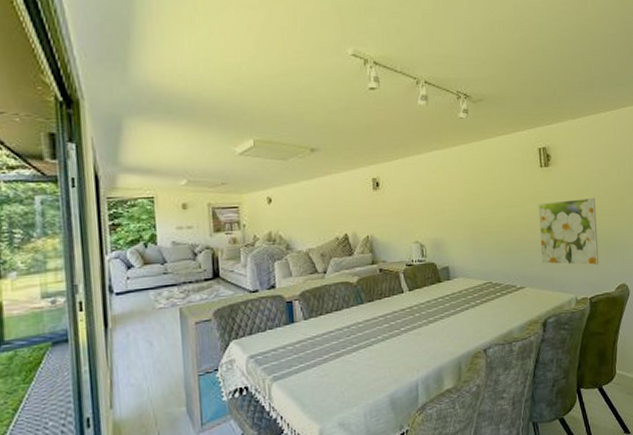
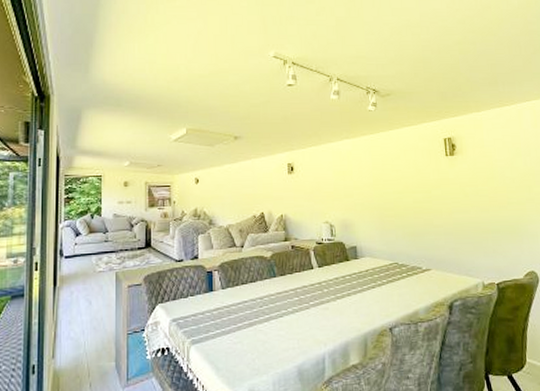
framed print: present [538,197,600,266] -> none [443,185,507,252]

